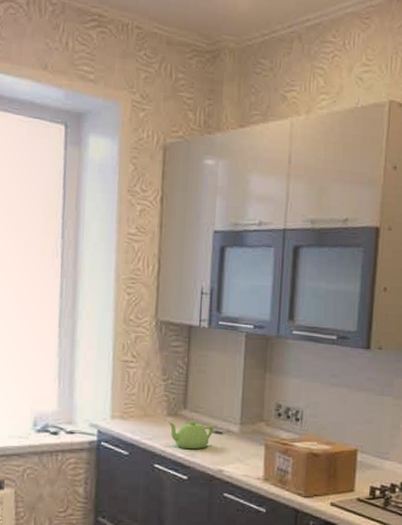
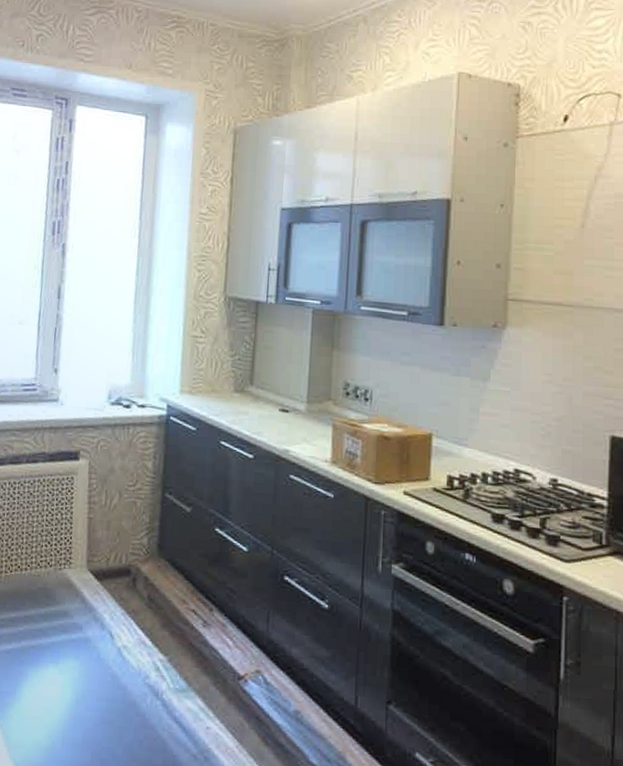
teapot: present [167,420,215,450] -> none [234,397,281,428]

